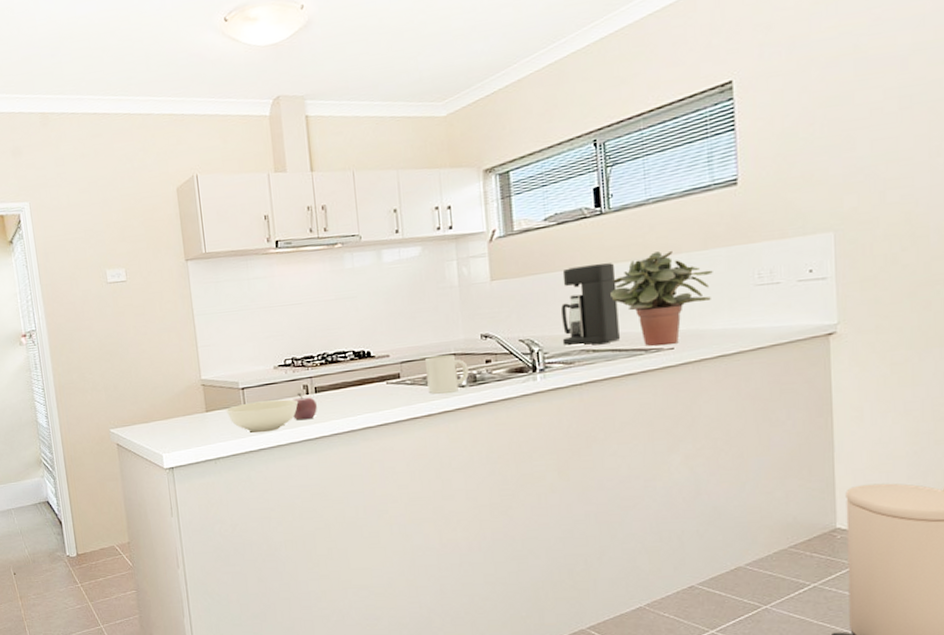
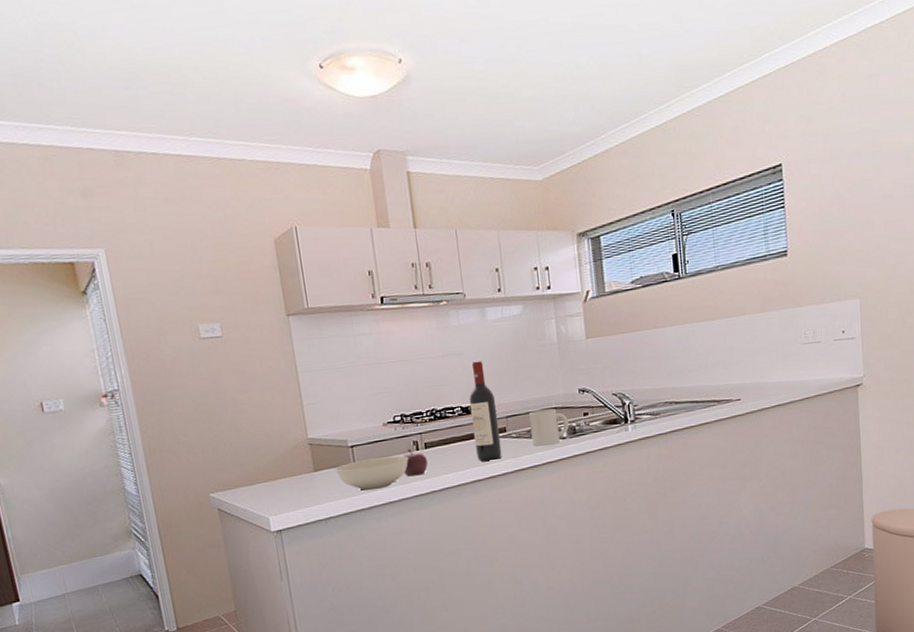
wine bottle: none [361,304,395,408] -> present [469,361,502,461]
coffee maker: present [561,263,620,347] -> none [648,323,697,399]
potted plant: present [610,250,713,346] -> none [688,312,770,398]

